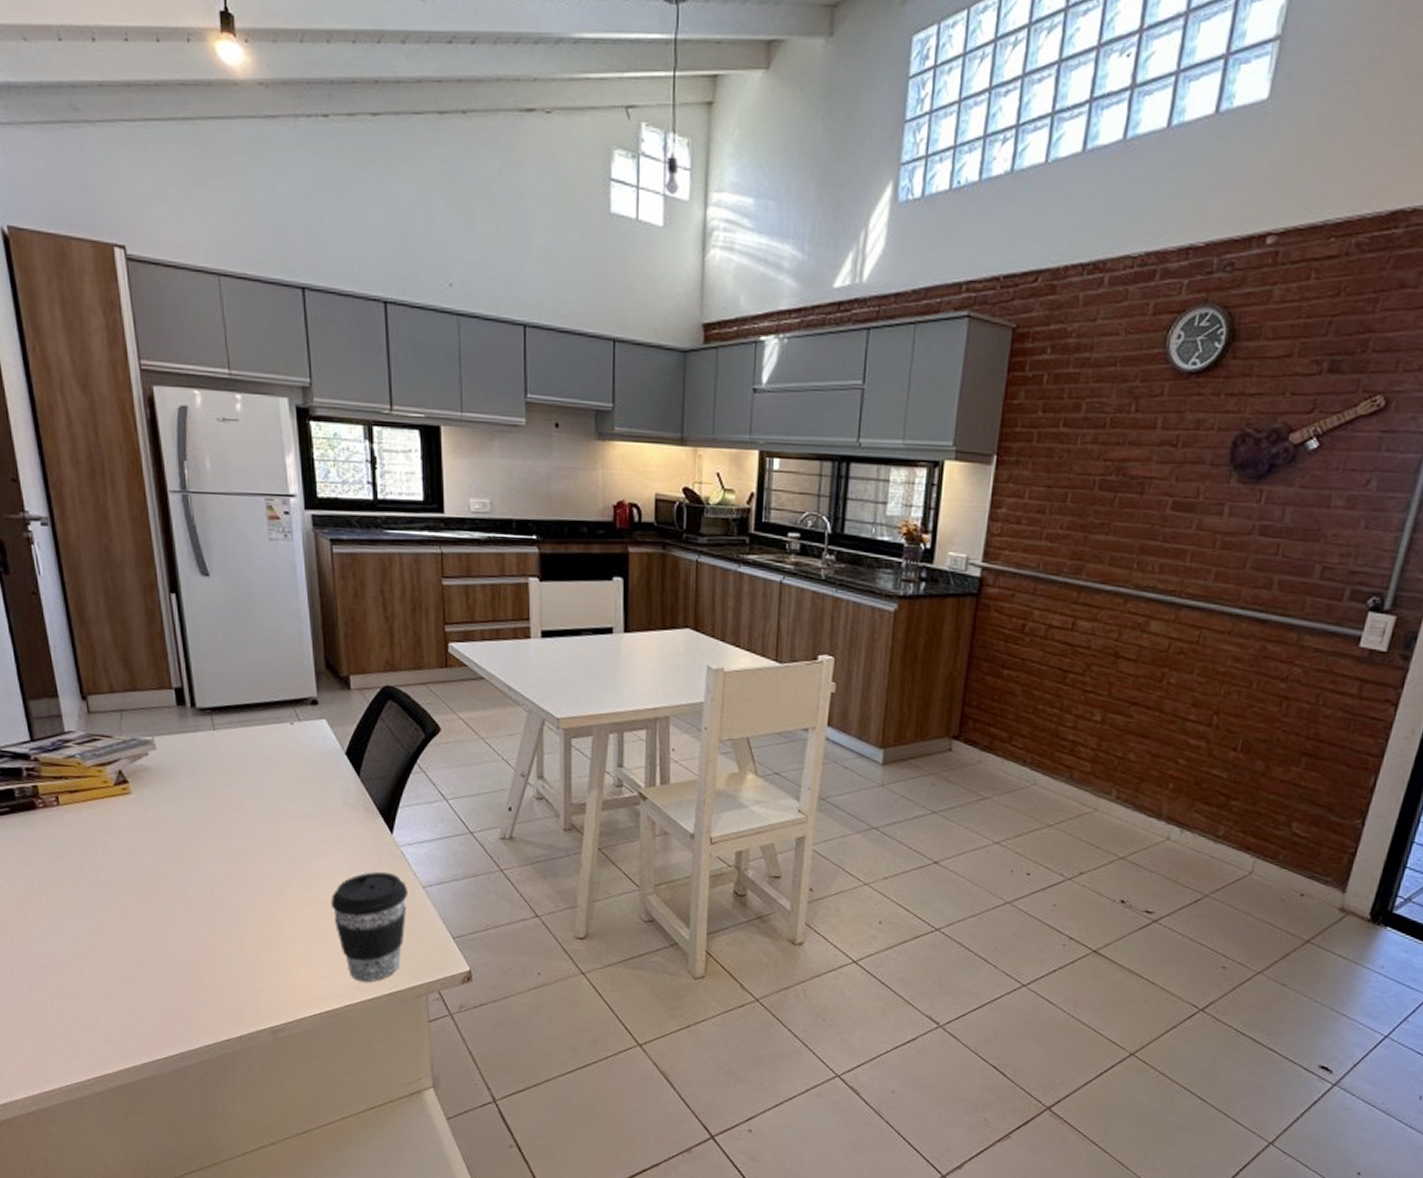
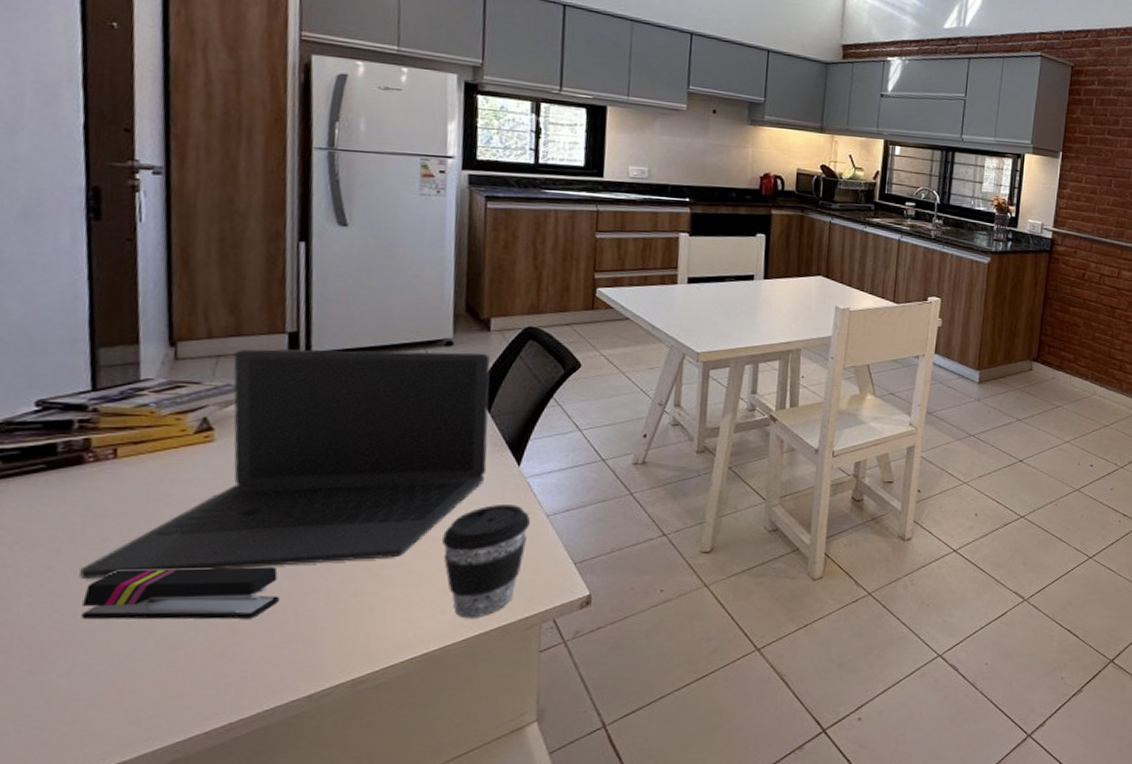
laptop: none [50,704,362,917] -> present [79,349,490,578]
stapler: none [56,908,203,962] -> present [81,566,279,620]

